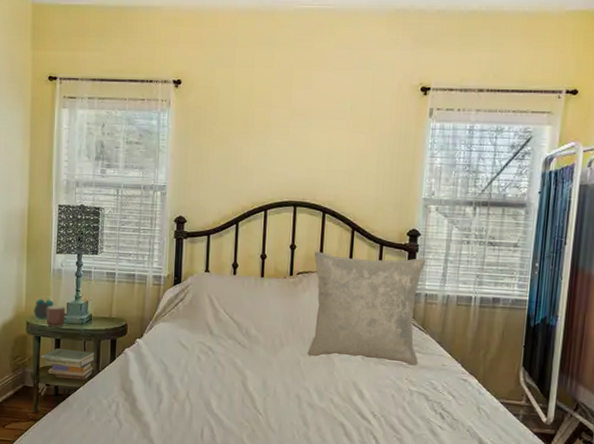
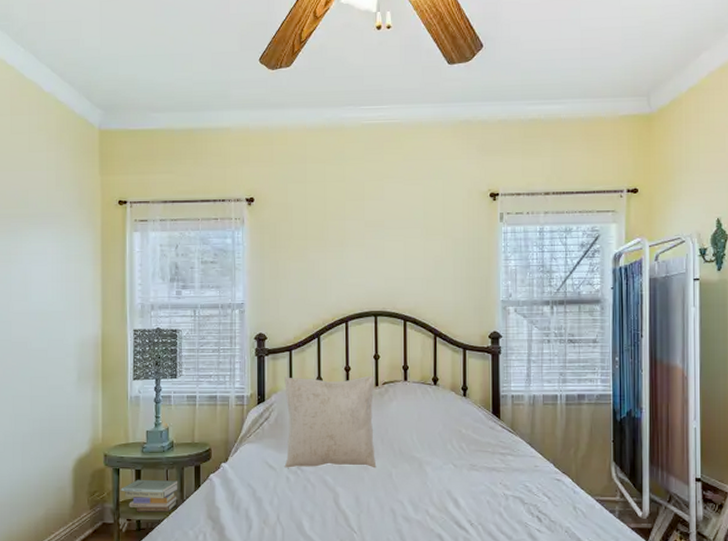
alarm clock: present [32,295,54,322] -> none [110,425,133,453]
mug: present [46,305,66,328] -> none [125,434,146,458]
pillow: none [196,260,290,355] -> present [284,375,377,469]
pillow: present [307,251,426,366] -> none [398,359,511,469]

